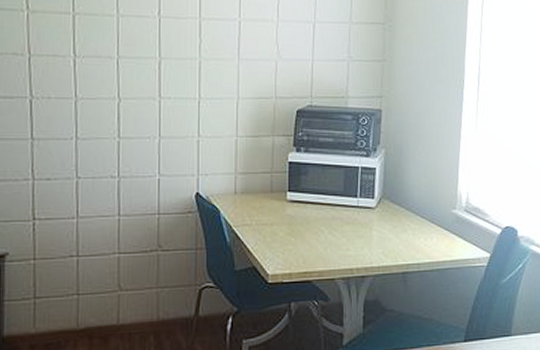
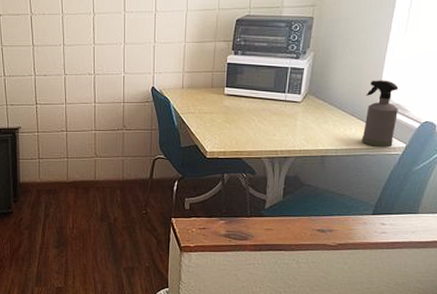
spray bottle: none [444,180,478,259] -> present [361,80,399,148]

